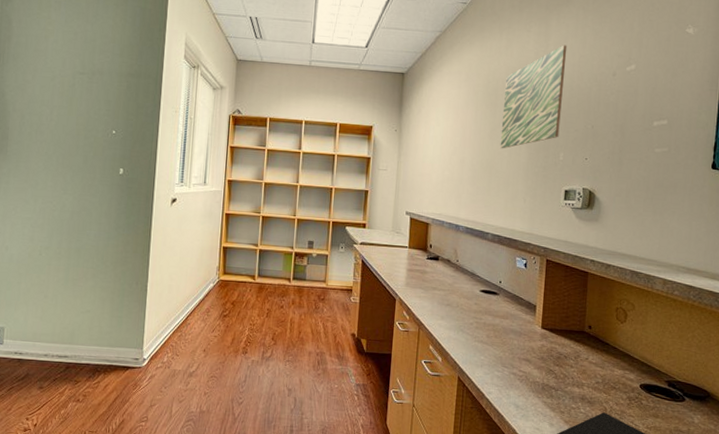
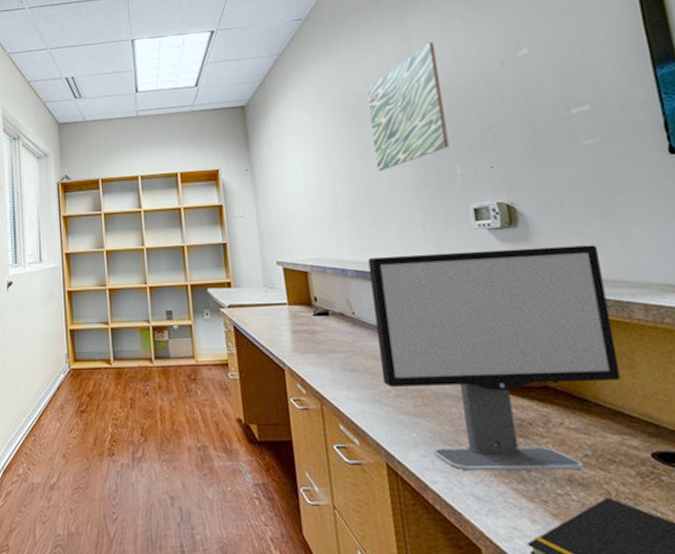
computer monitor: none [468,219,644,391] -> present [368,245,620,471]

